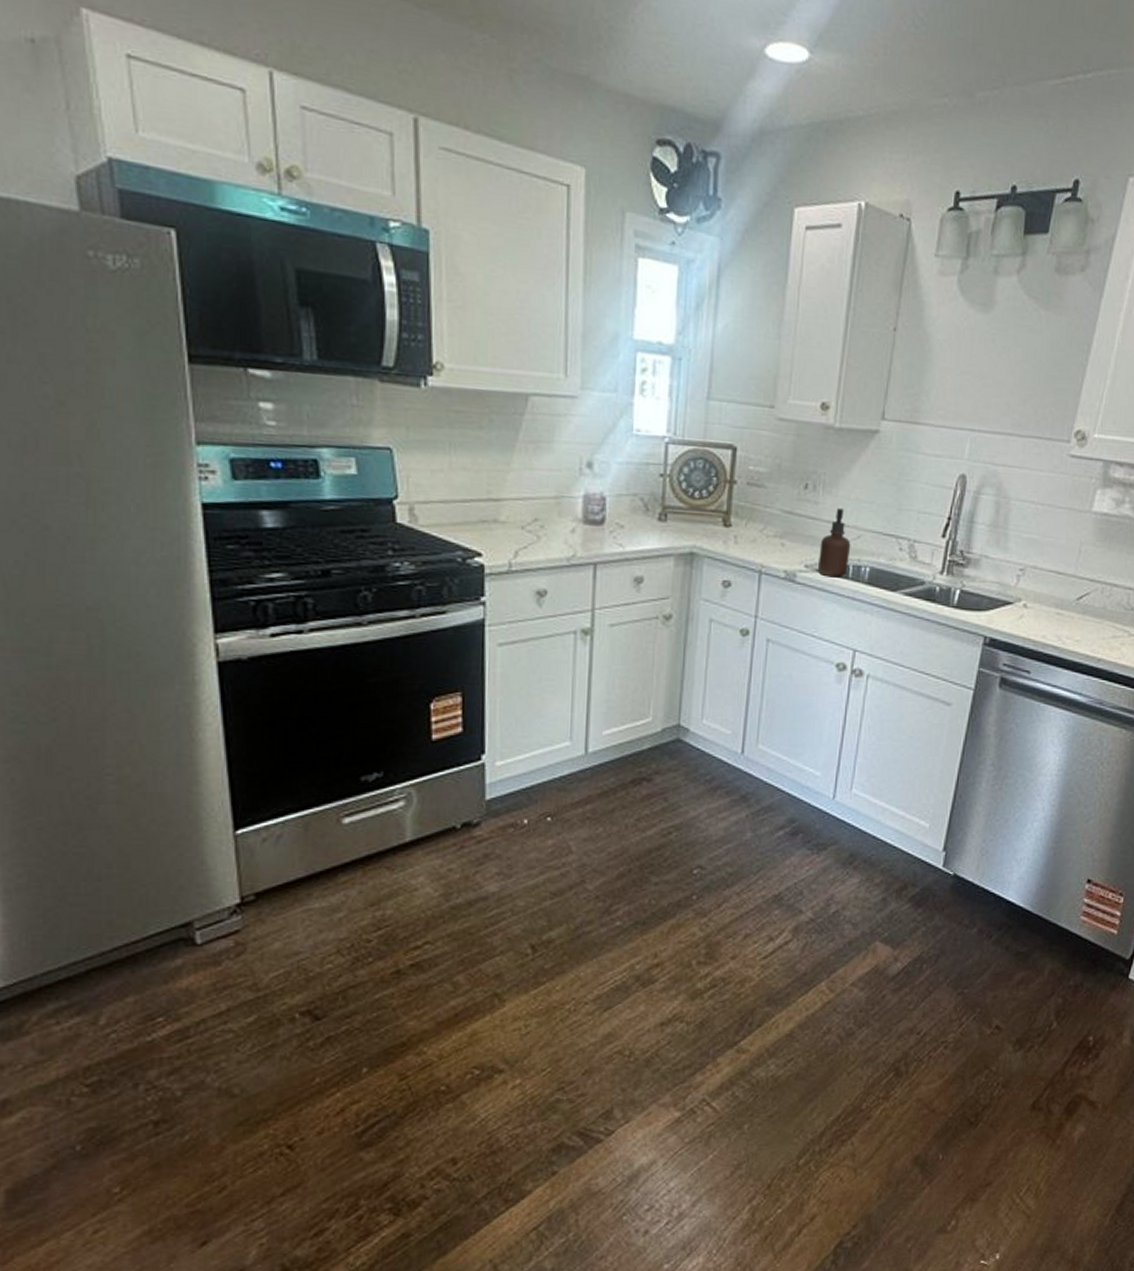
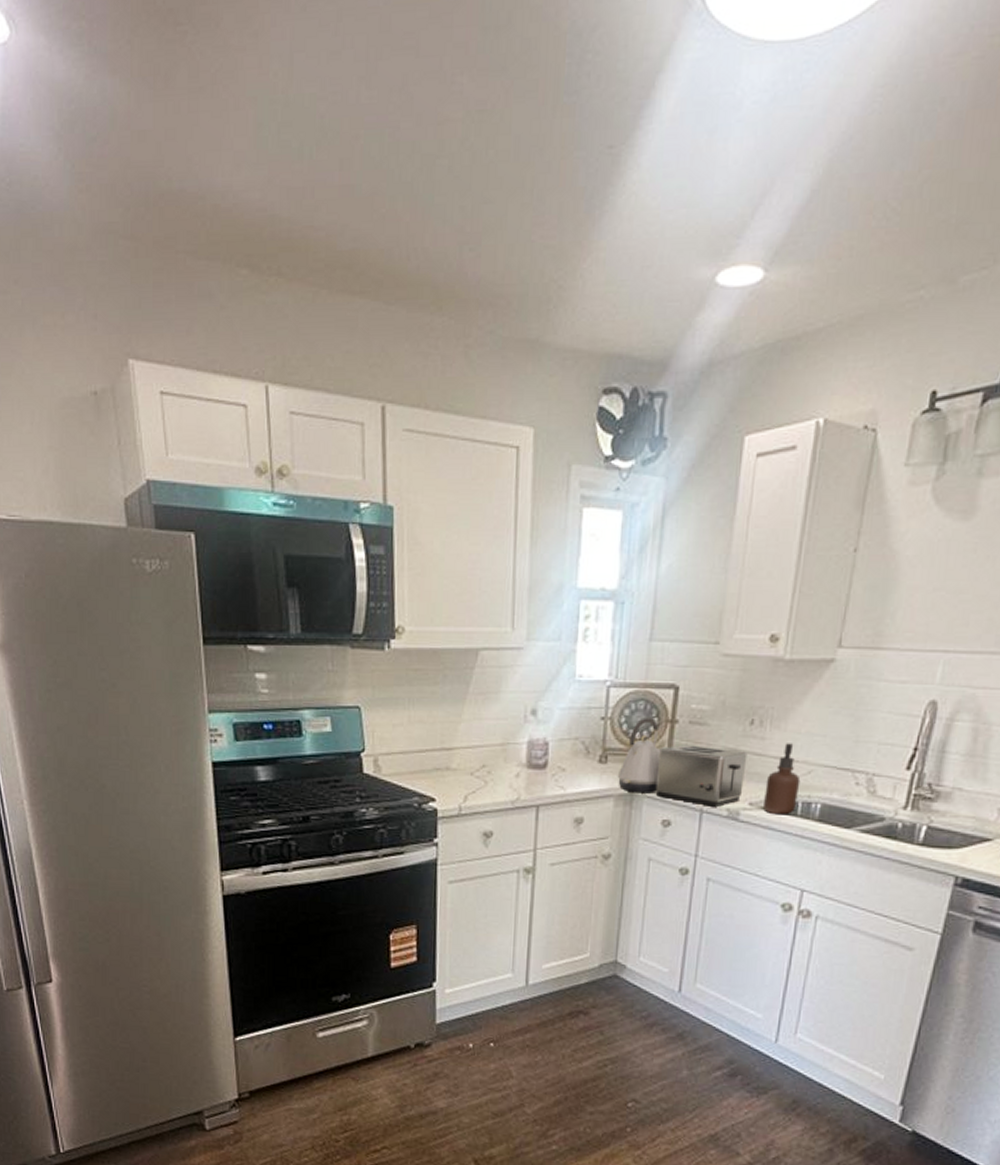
kettle: none [677,476,720,554] -> present [617,717,661,794]
toaster: none [715,504,803,568] -> present [655,743,748,807]

